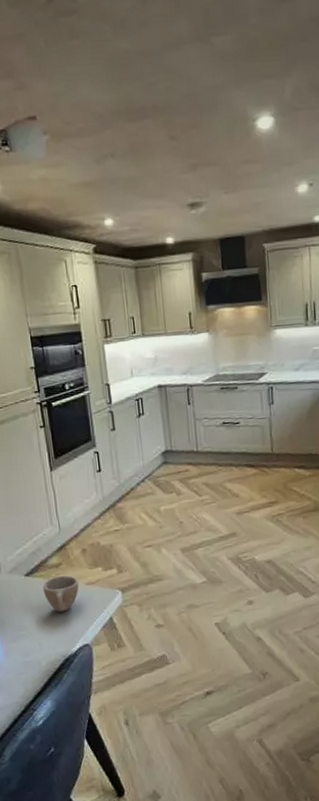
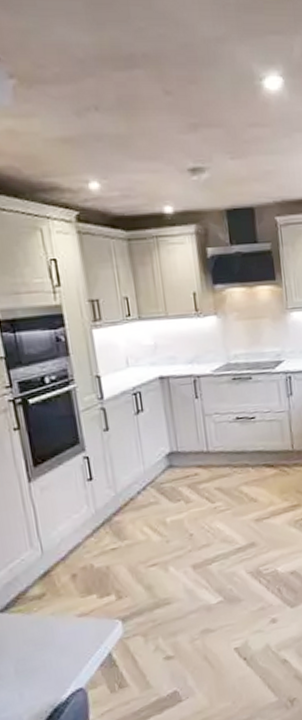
cup: present [42,575,79,612] -> none [22,607,69,653]

